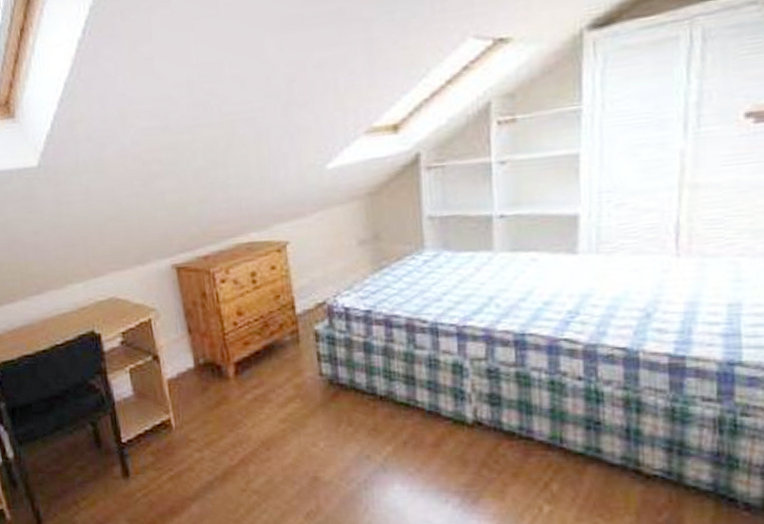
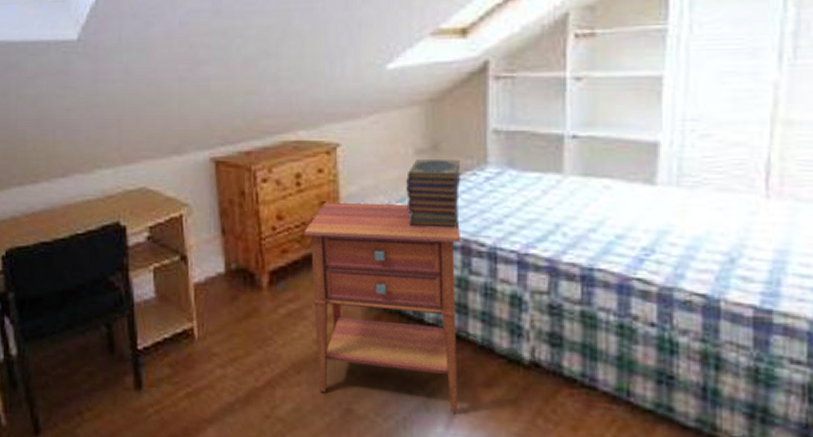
nightstand: none [262,291,413,471] -> present [303,203,462,413]
book stack: none [352,247,403,311] -> present [406,159,461,229]

